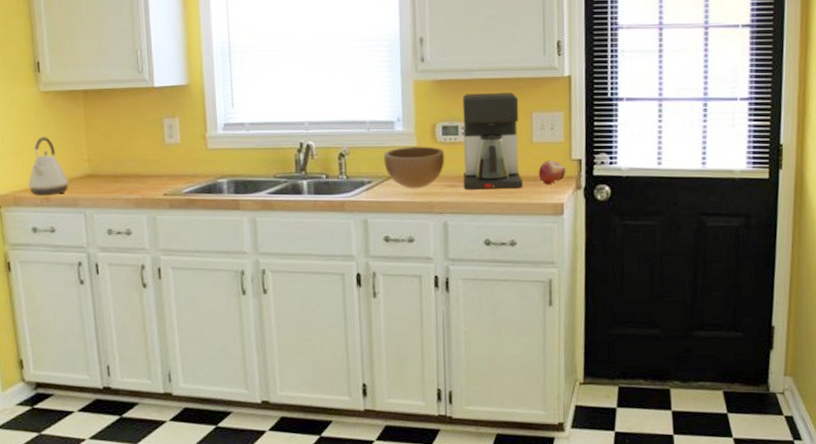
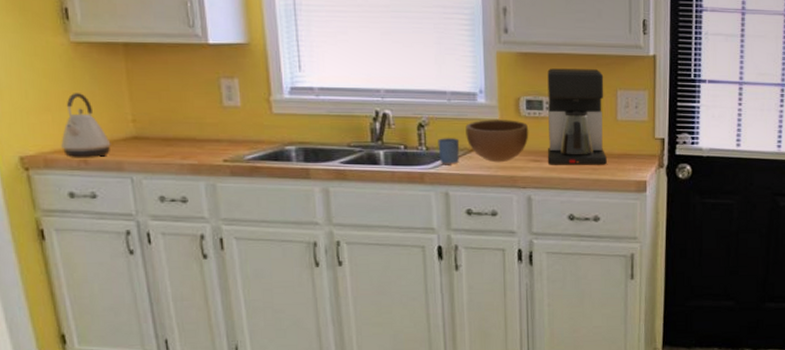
mug: none [357,166,378,193] -> present [438,138,460,165]
fruit: present [538,160,566,184] -> none [622,139,649,161]

